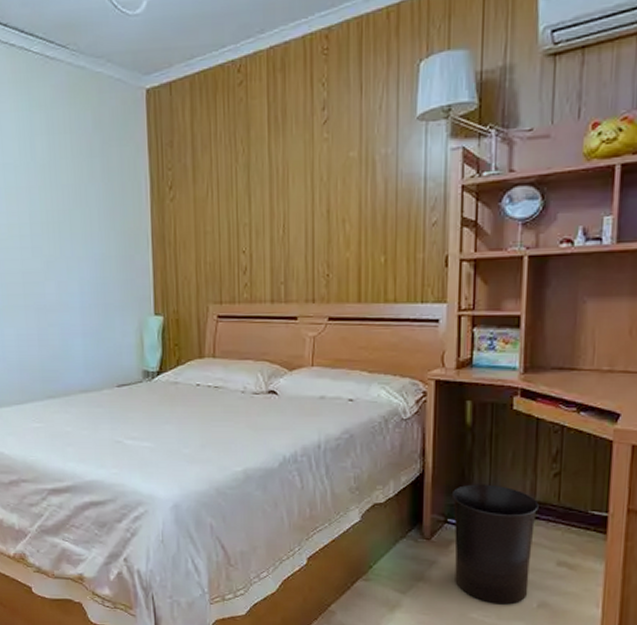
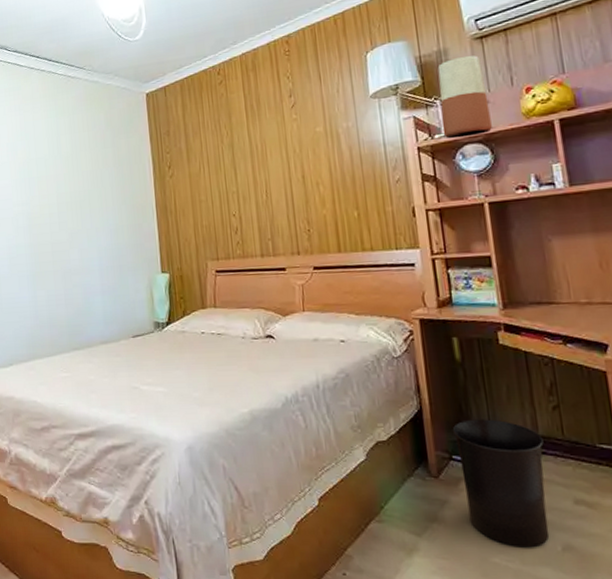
vase: none [493,77,550,178] -> present [437,55,492,139]

